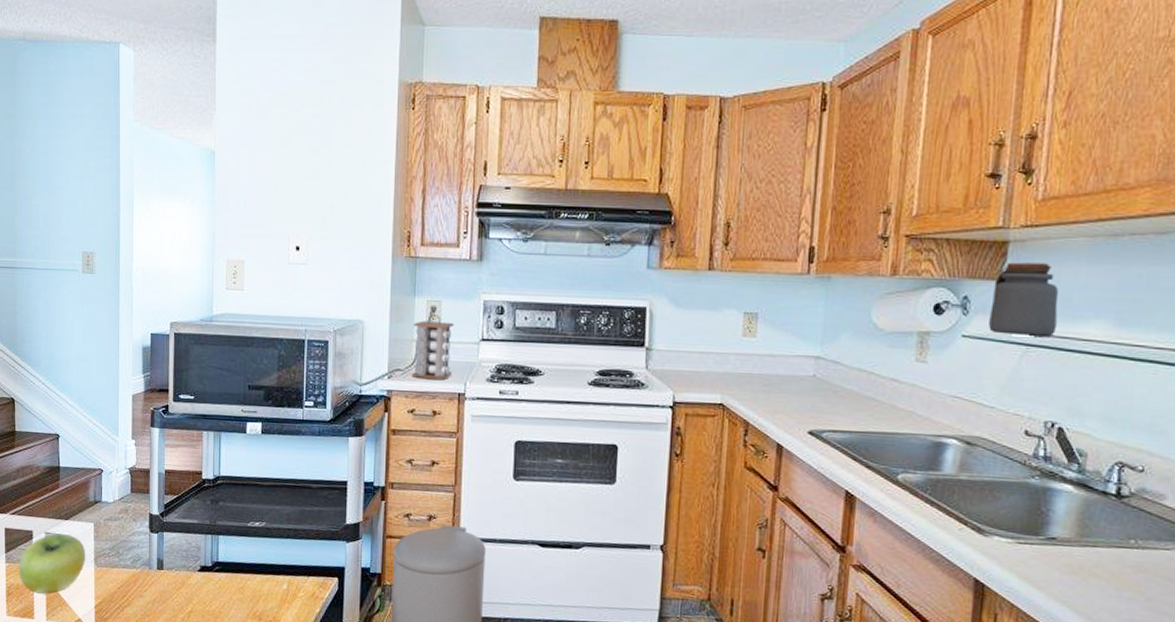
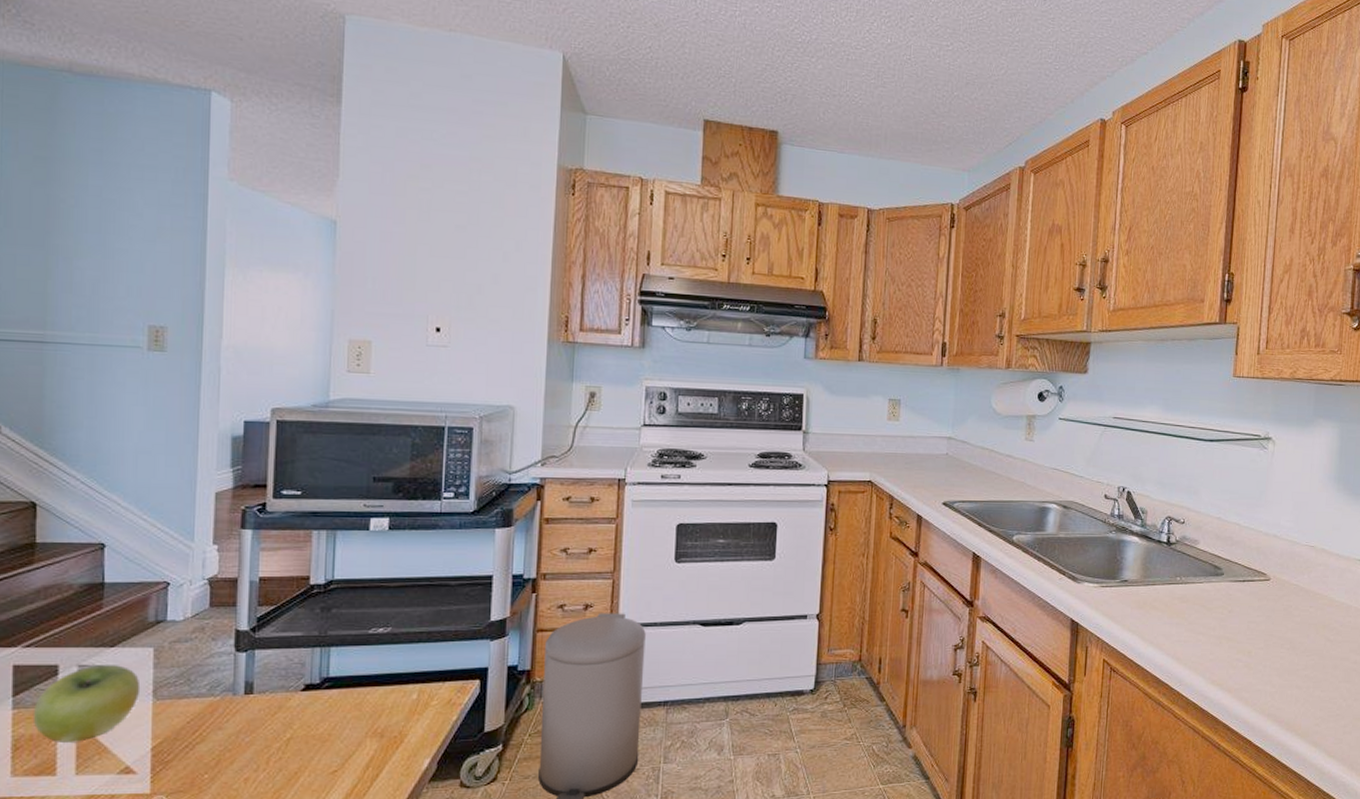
spice rack: present [411,313,454,380] -> none [567,399,614,466]
jar: present [989,262,1058,336] -> none [1078,359,1125,419]

